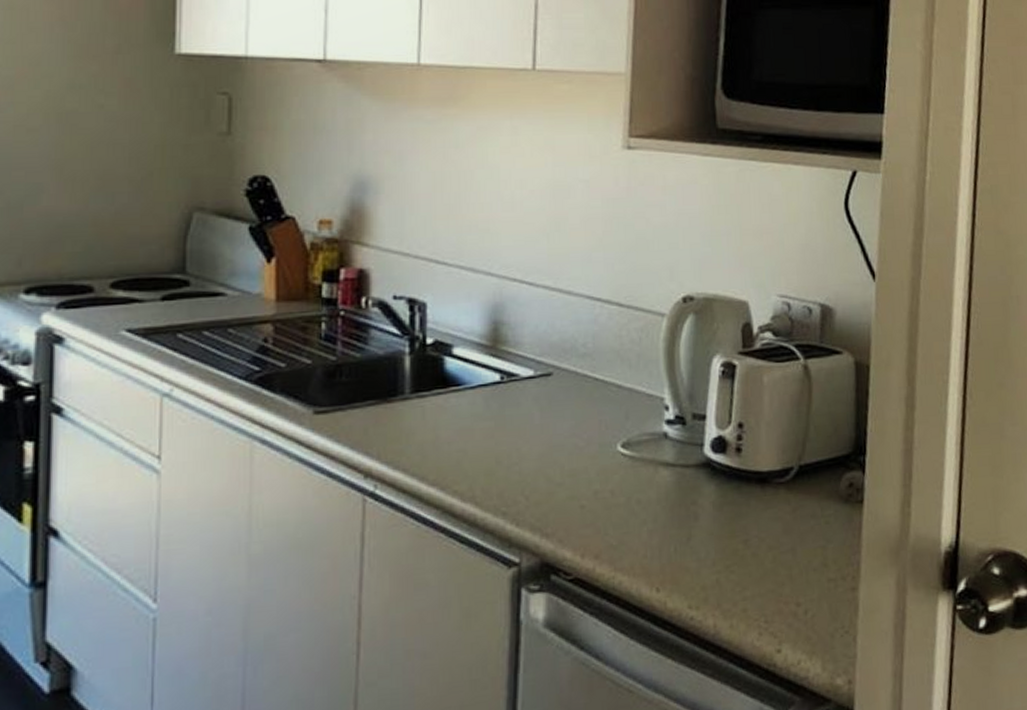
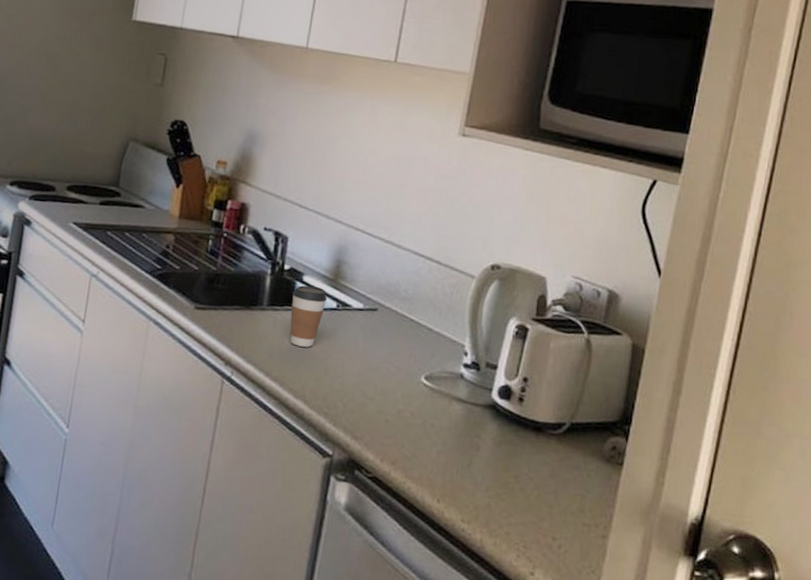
coffee cup: none [442,358,487,437] -> present [289,285,327,347]

